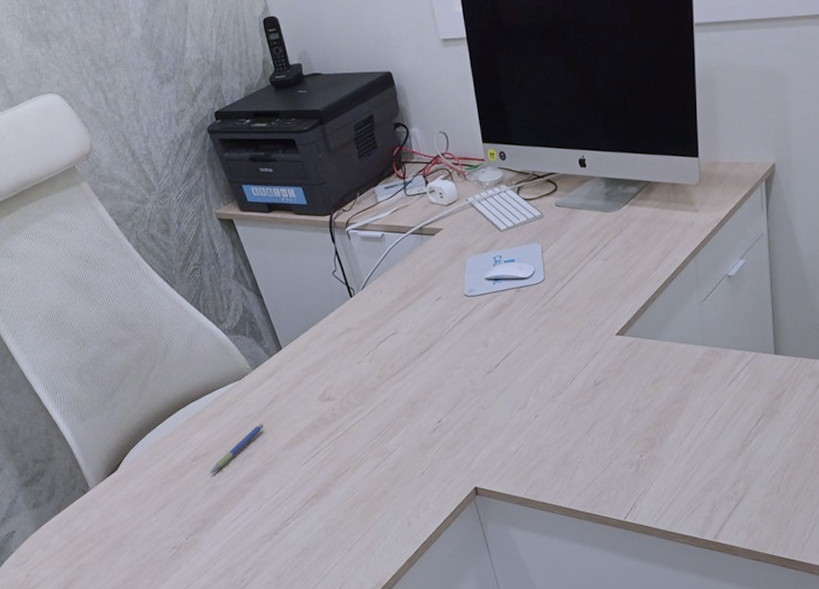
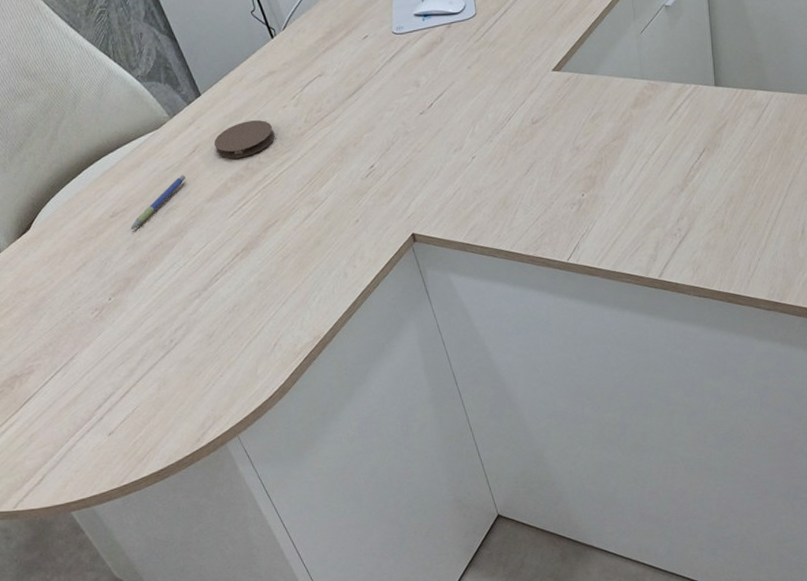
coaster: none [291,374,349,410] -> present [213,120,275,159]

